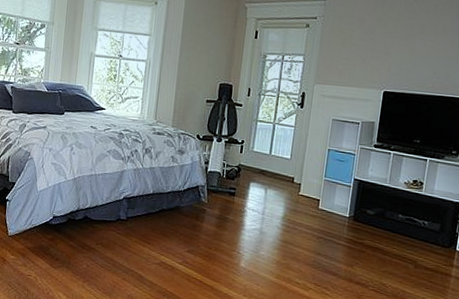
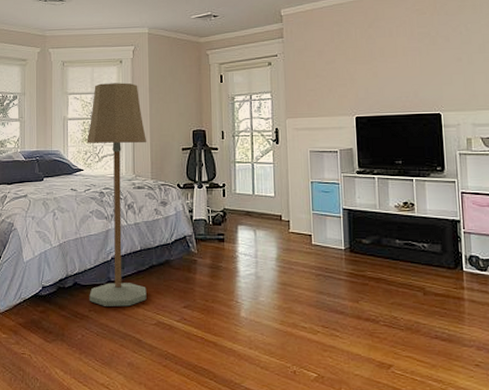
floor lamp: none [97,23,173,245] -> present [86,82,147,307]

